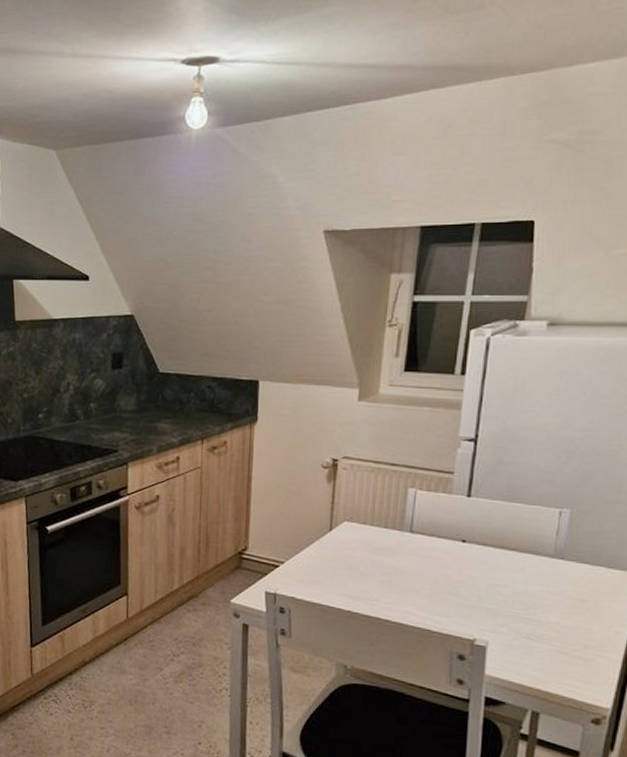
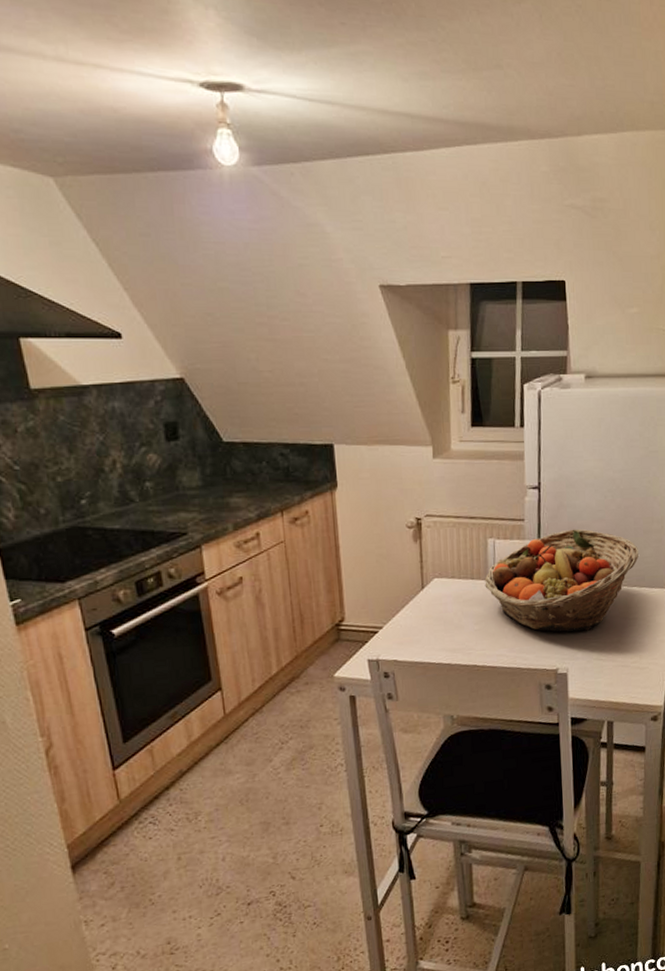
fruit basket: none [399,489,597,604] -> present [484,529,640,632]

